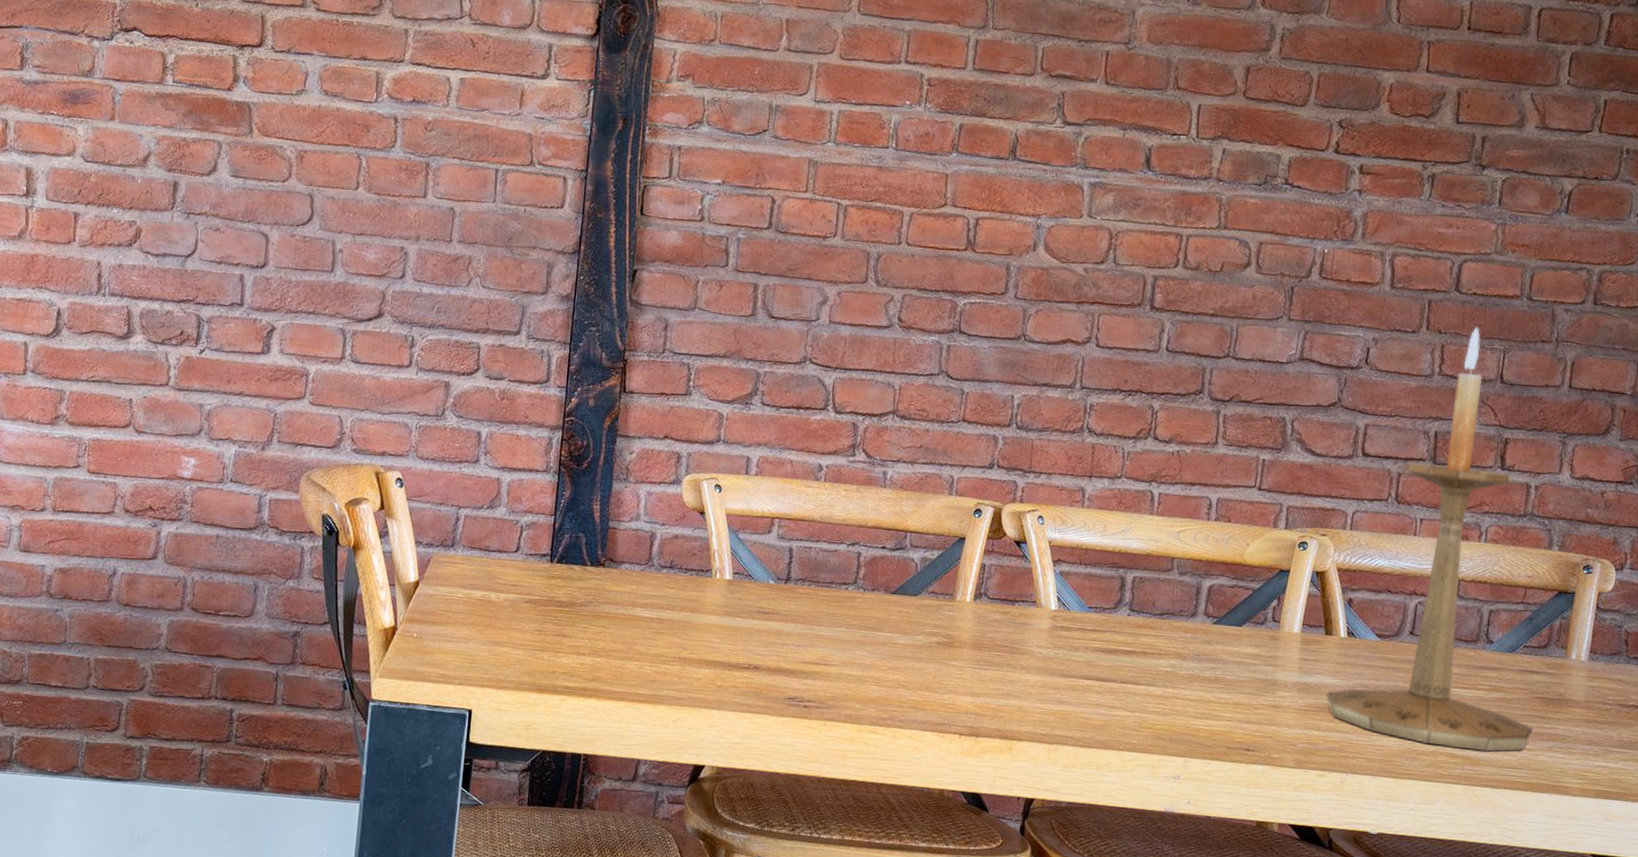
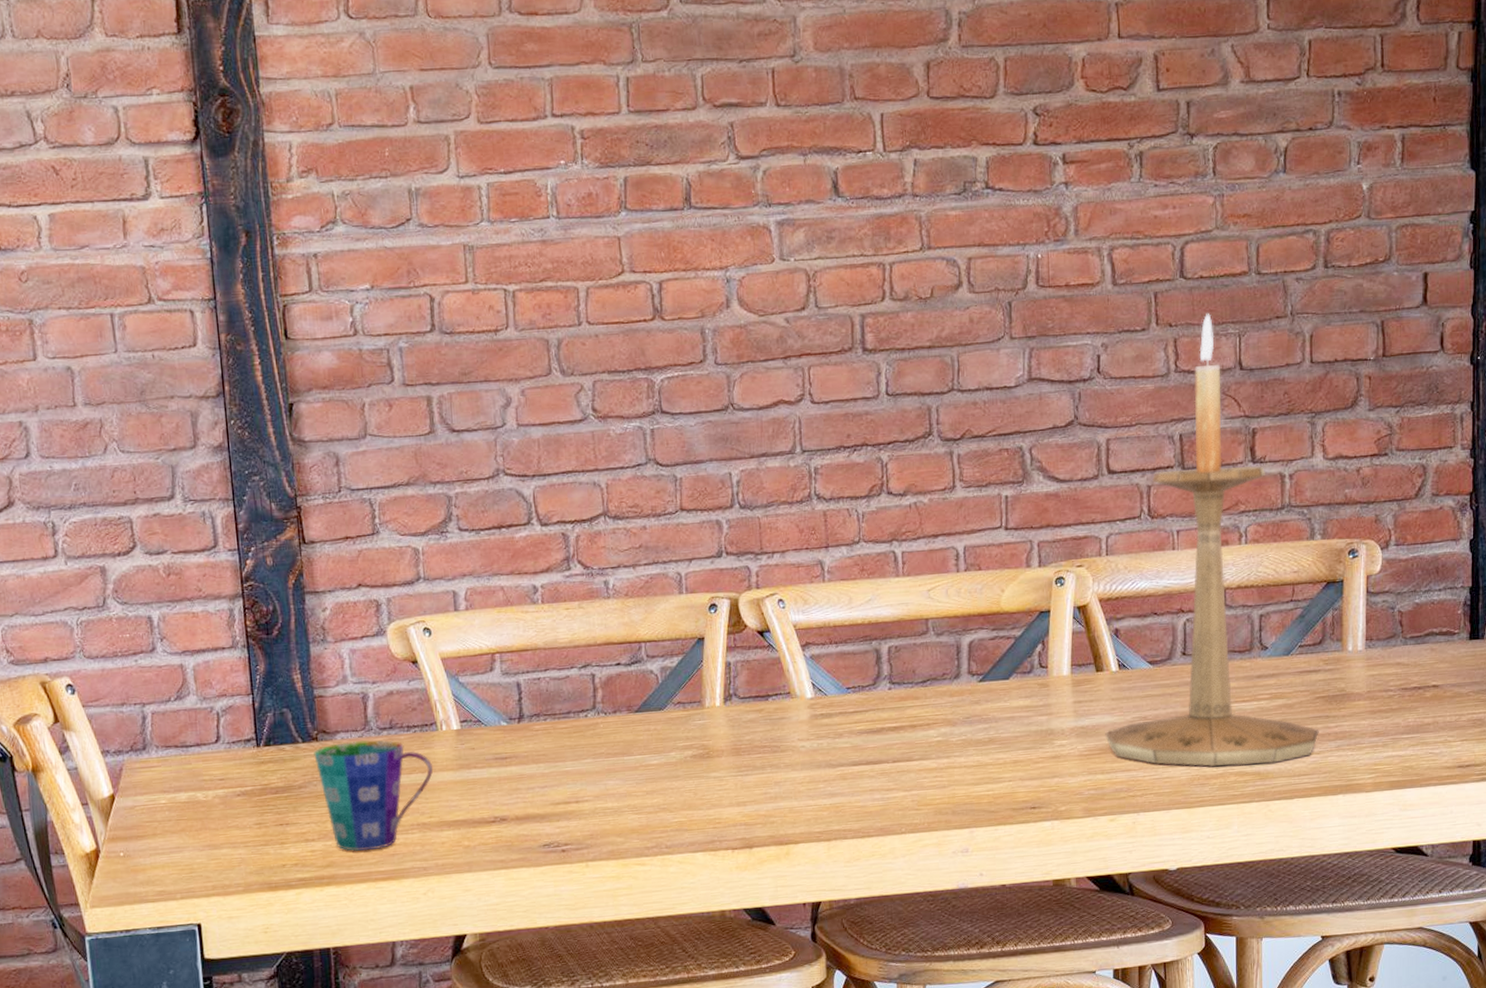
cup: none [598,572,702,674] -> present [313,740,433,851]

